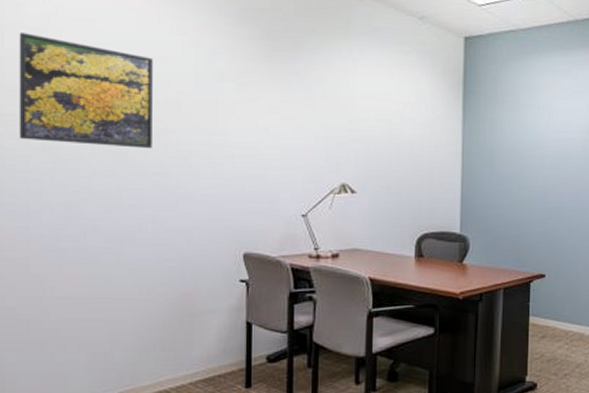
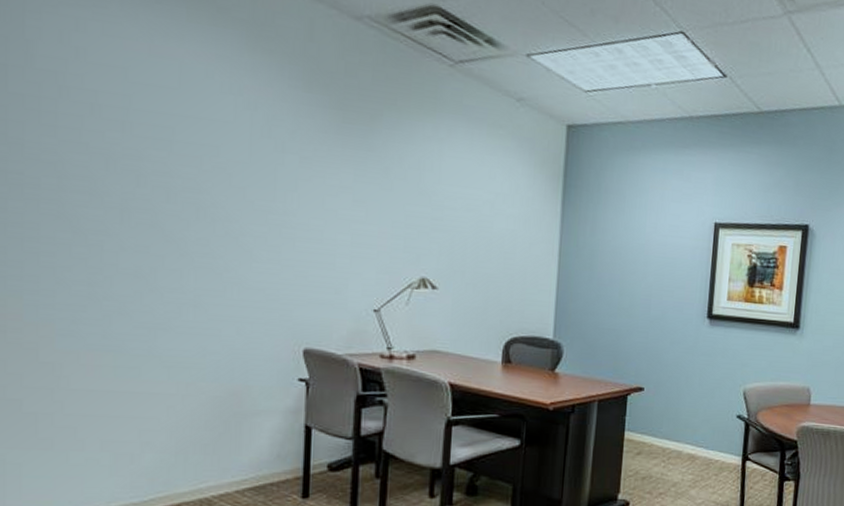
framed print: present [19,33,153,149] -> none [26,75,198,224]

